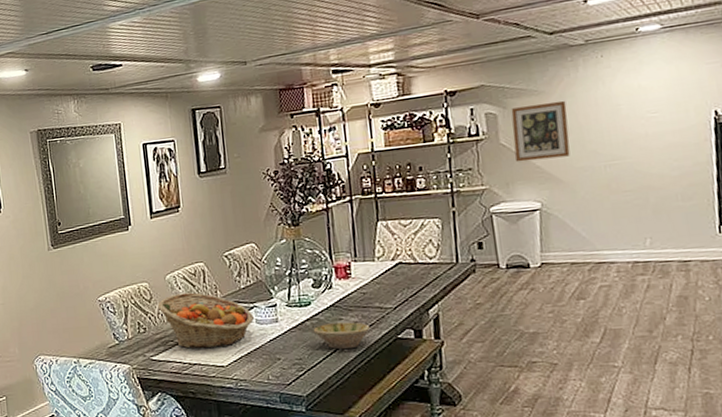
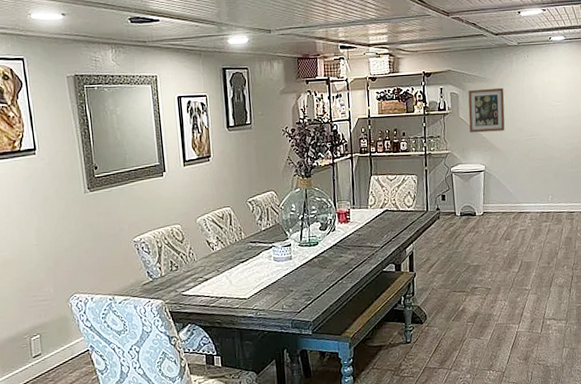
fruit basket: present [157,292,254,349] -> none [189,234,272,284]
bowl: present [313,322,371,350] -> none [319,258,364,282]

